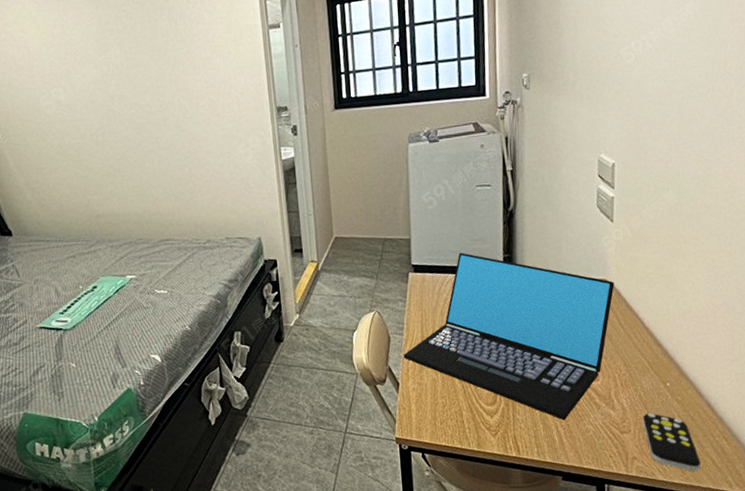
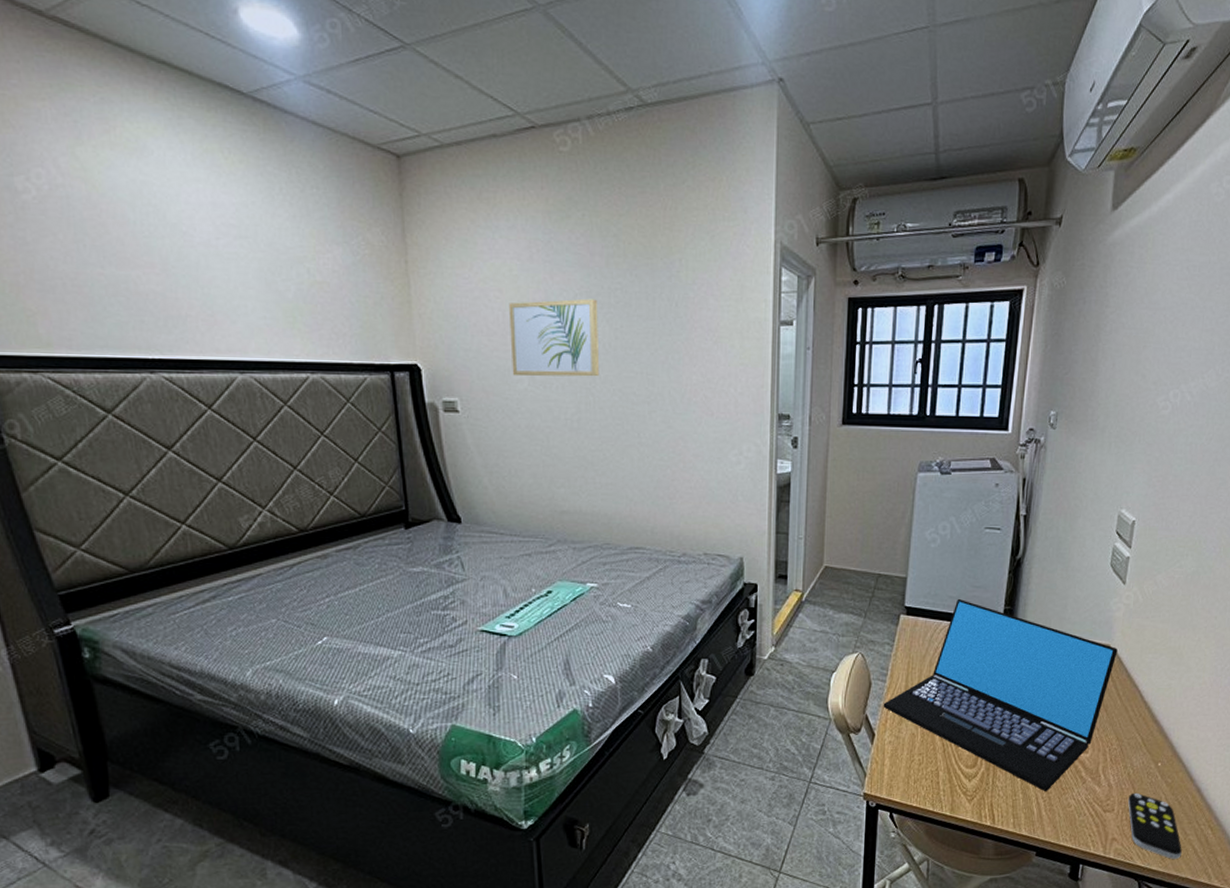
wall art: none [31,27,116,103] -> present [508,298,600,377]

